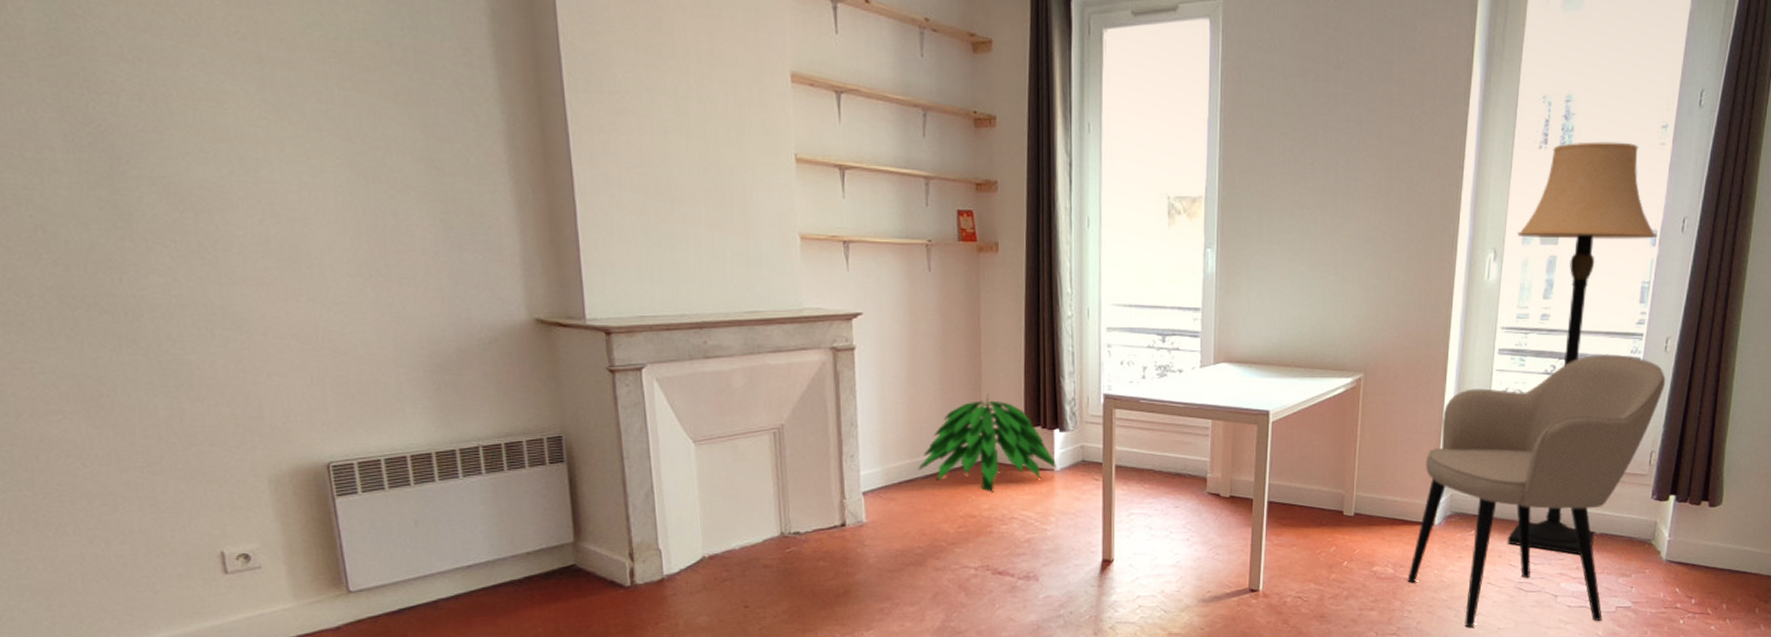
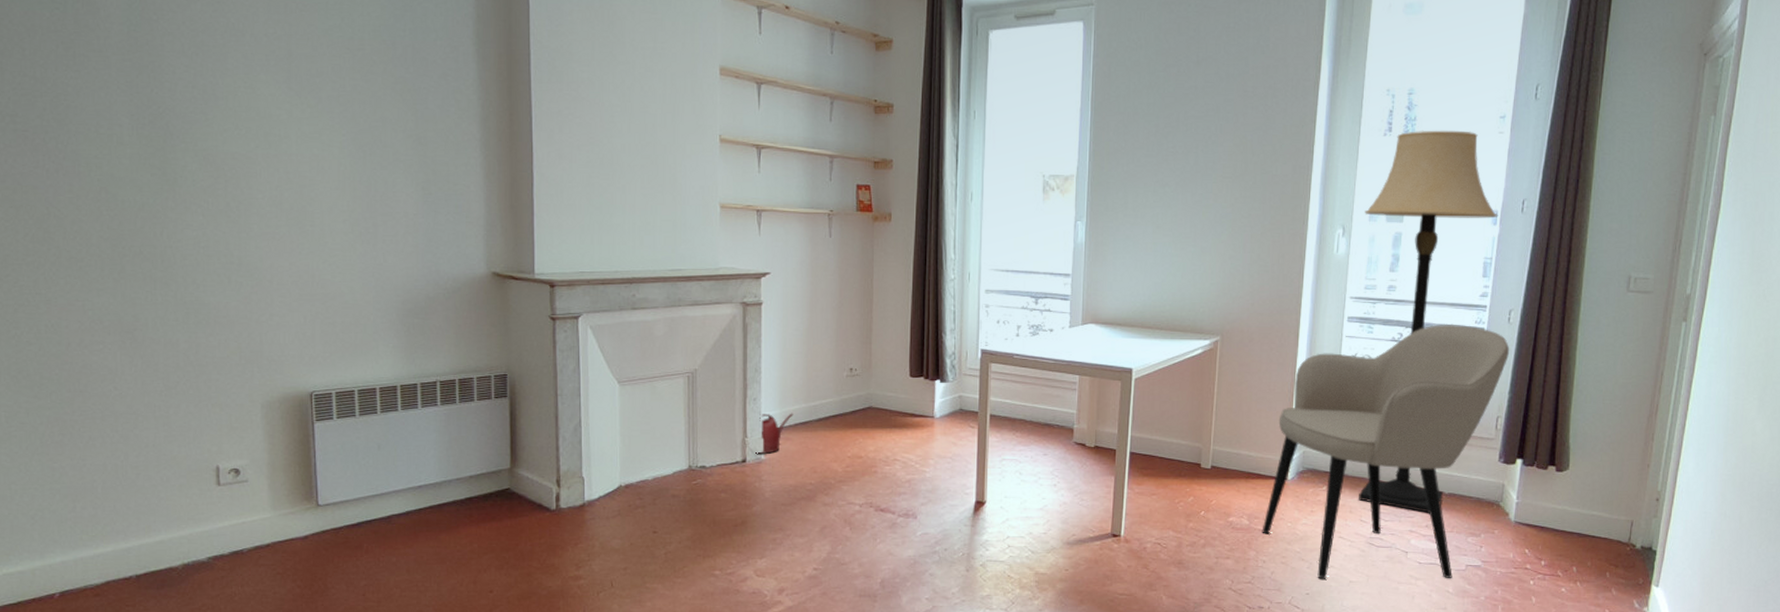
watering can: none [856,470,897,518] -> present [756,413,793,455]
indoor plant: present [918,393,1056,491] -> none [812,346,936,434]

